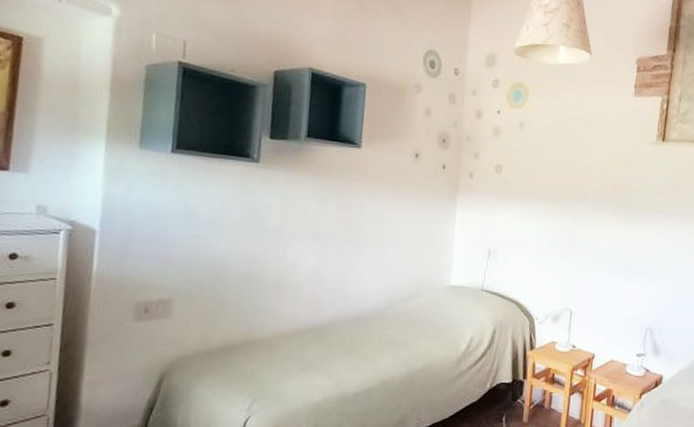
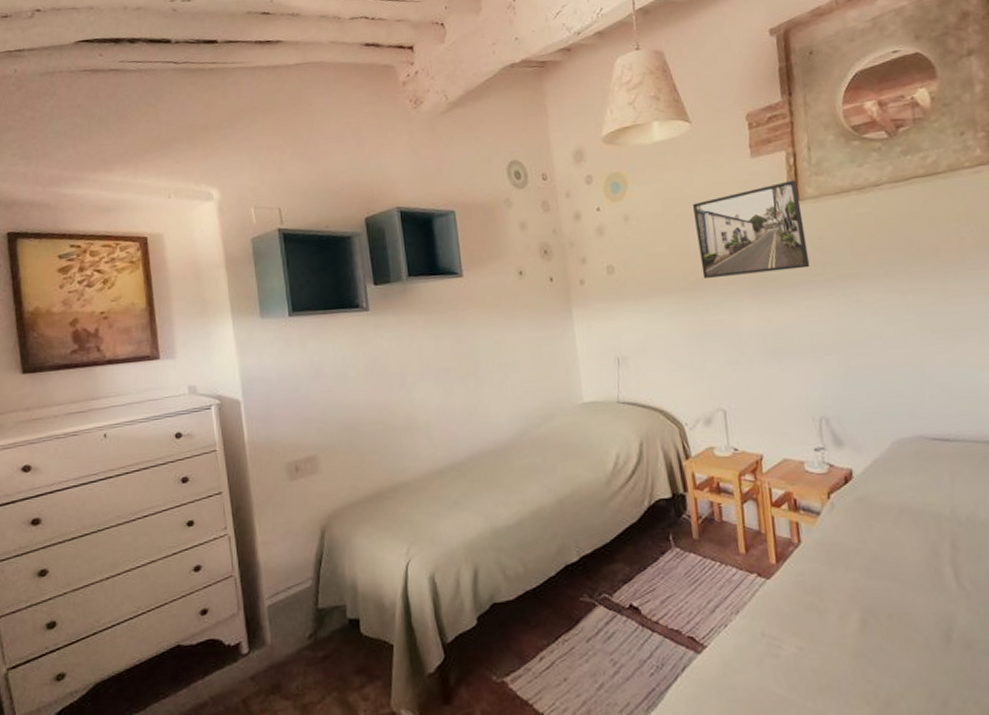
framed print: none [576,122,666,199] -> present [693,180,810,278]

